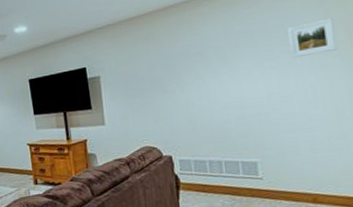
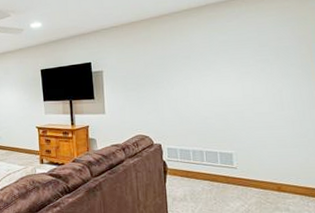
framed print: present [287,18,338,59] -> none [260,35,301,67]

